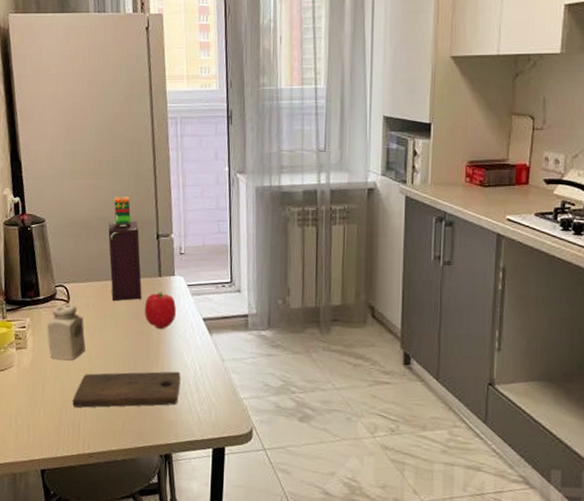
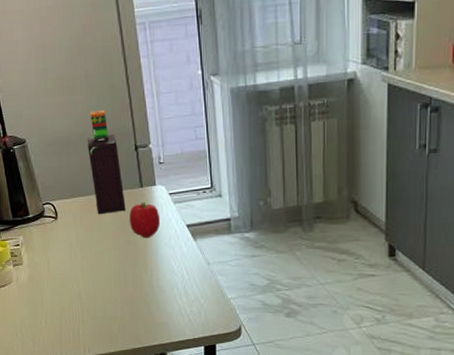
salt shaker: present [47,303,86,360] -> none [39,220,77,272]
cutting board: present [72,371,181,408] -> none [70,277,169,316]

